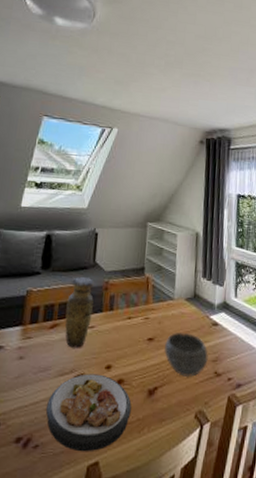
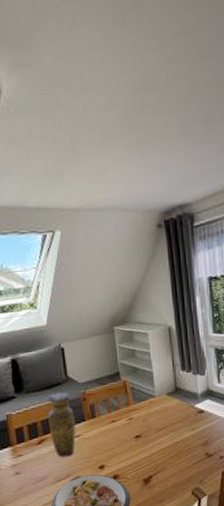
bowl: present [164,333,208,378] -> none [152,424,198,463]

